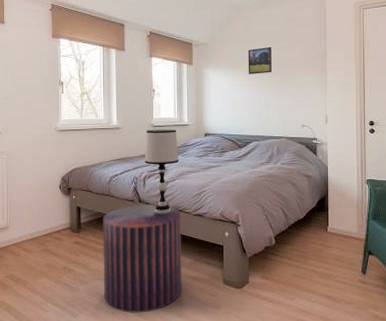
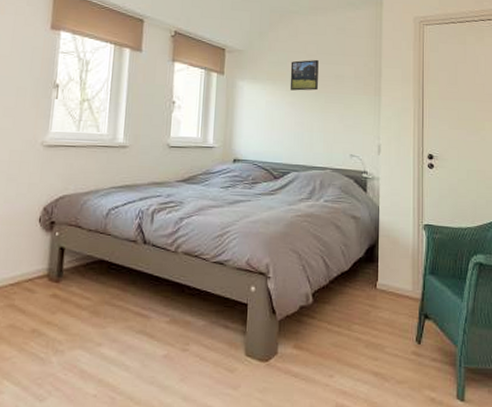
stool: present [103,204,182,313] -> none [84,246,197,395]
table lamp: present [144,129,179,214] -> none [154,150,199,261]

